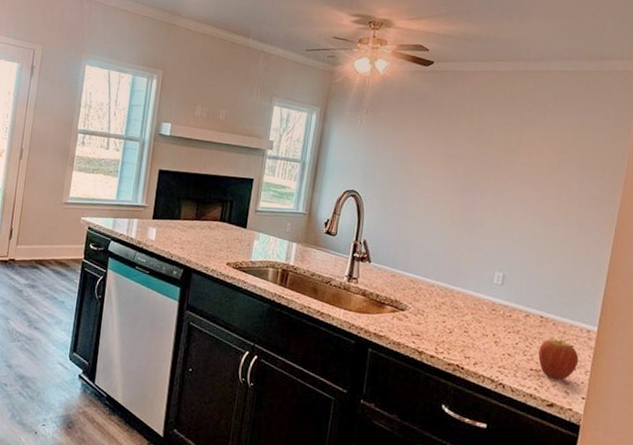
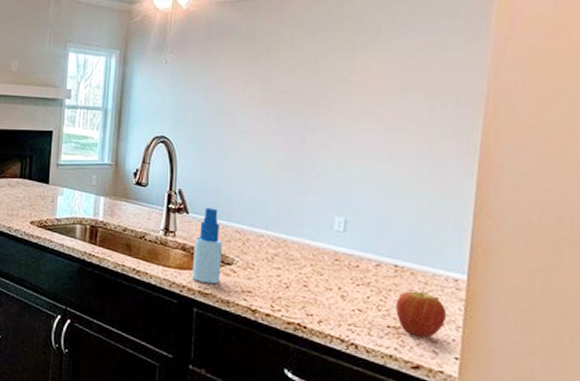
spray bottle: none [369,258,399,328] -> present [192,208,223,284]

